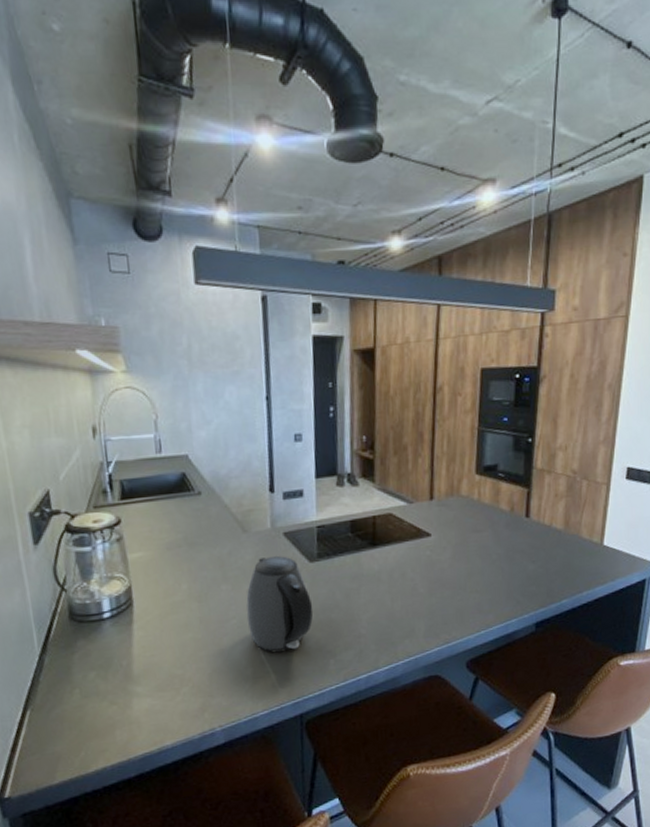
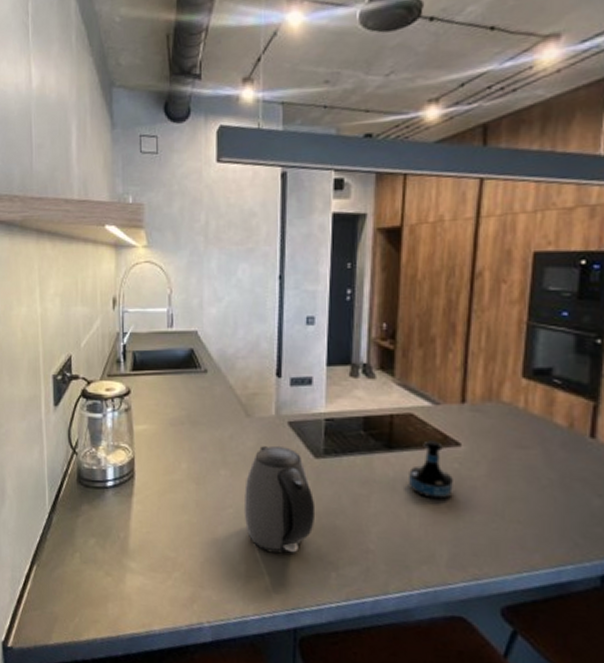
tequila bottle: none [391,534,427,584] -> present [409,440,455,500]

